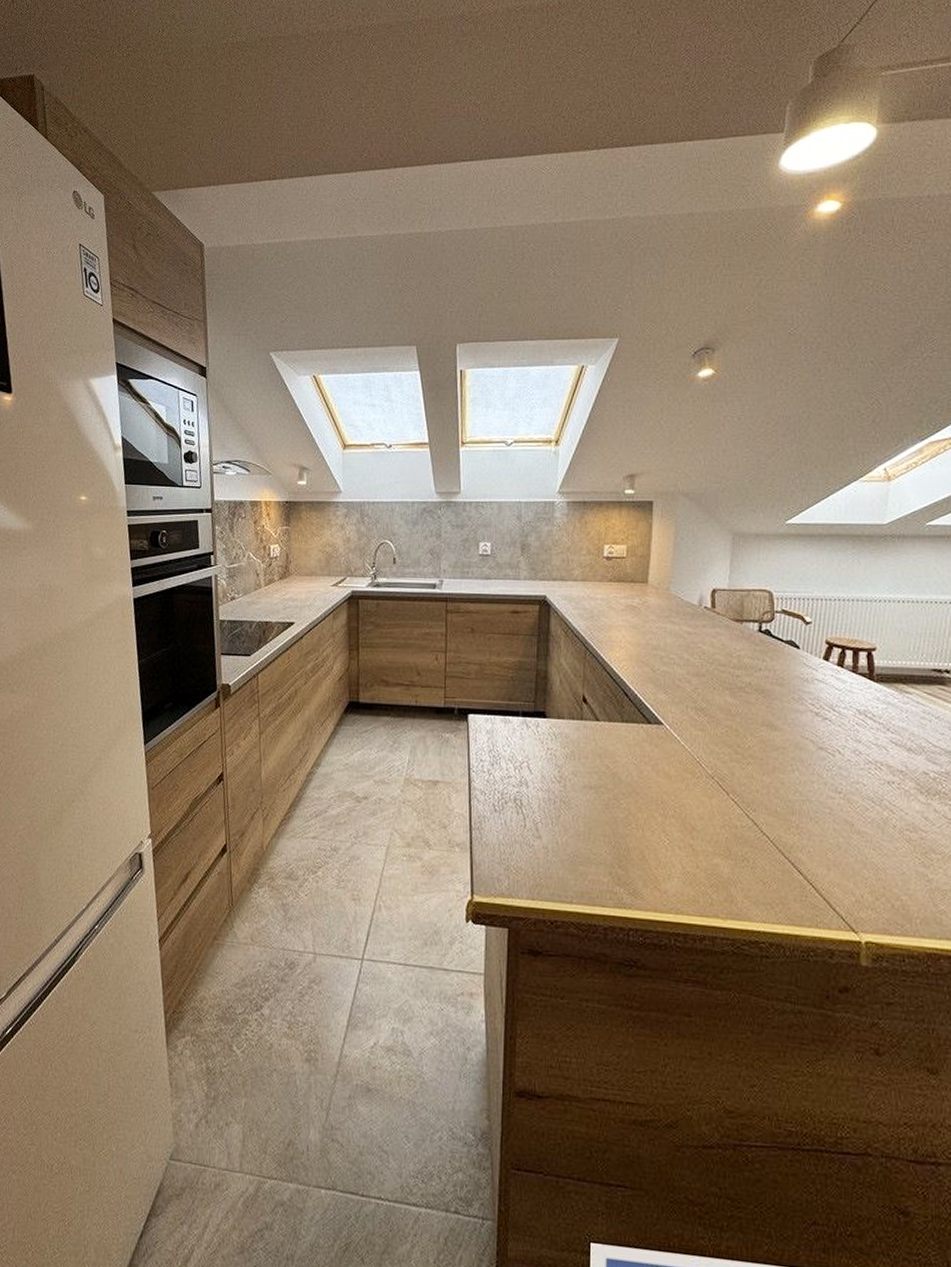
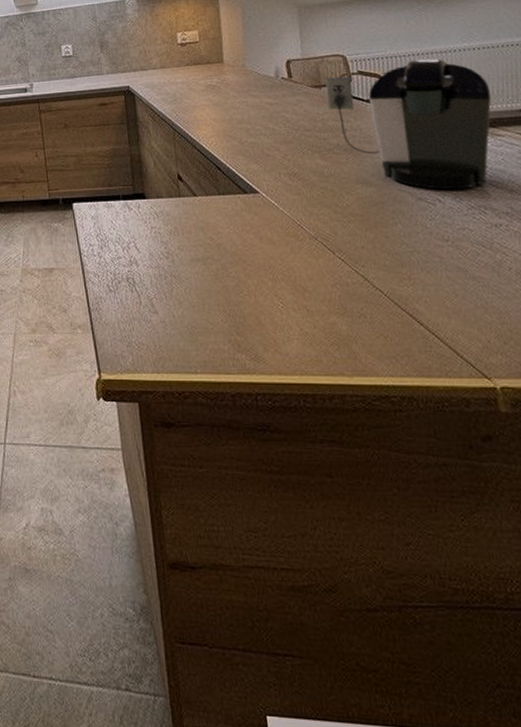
coffee maker: none [745,605,906,744] -> present [325,58,492,191]

